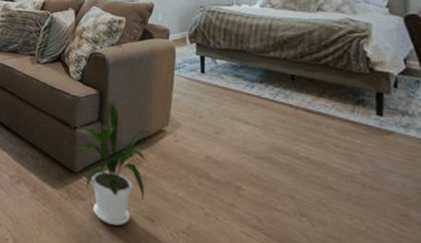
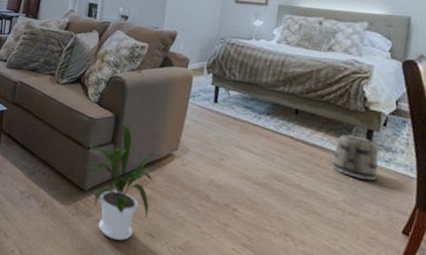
basket: none [341,90,397,150] -> present [332,127,379,181]

